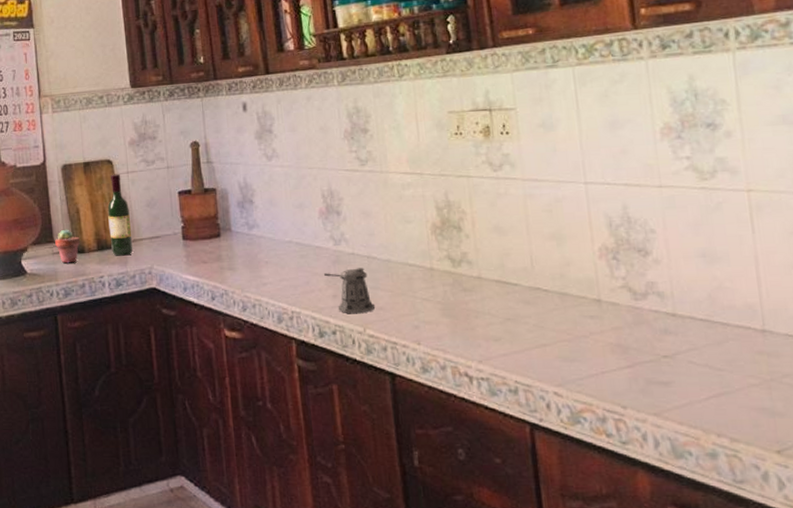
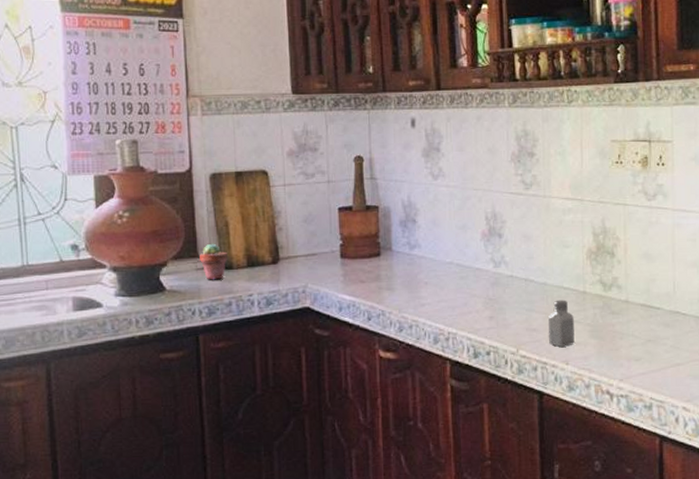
wine bottle: present [107,173,133,256] -> none [260,186,287,274]
pepper shaker: present [323,268,376,314] -> none [481,290,530,335]
saltshaker: none [395,277,425,326] -> present [549,300,574,347]

